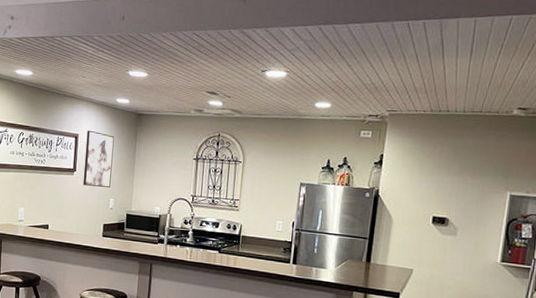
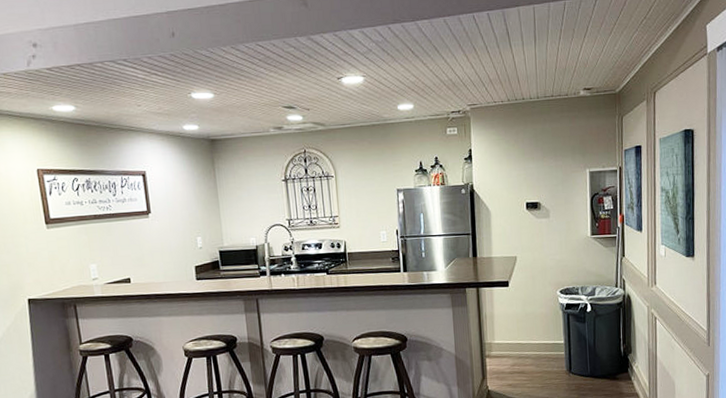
wall art: present [82,130,115,187] -> none [155,165,195,227]

